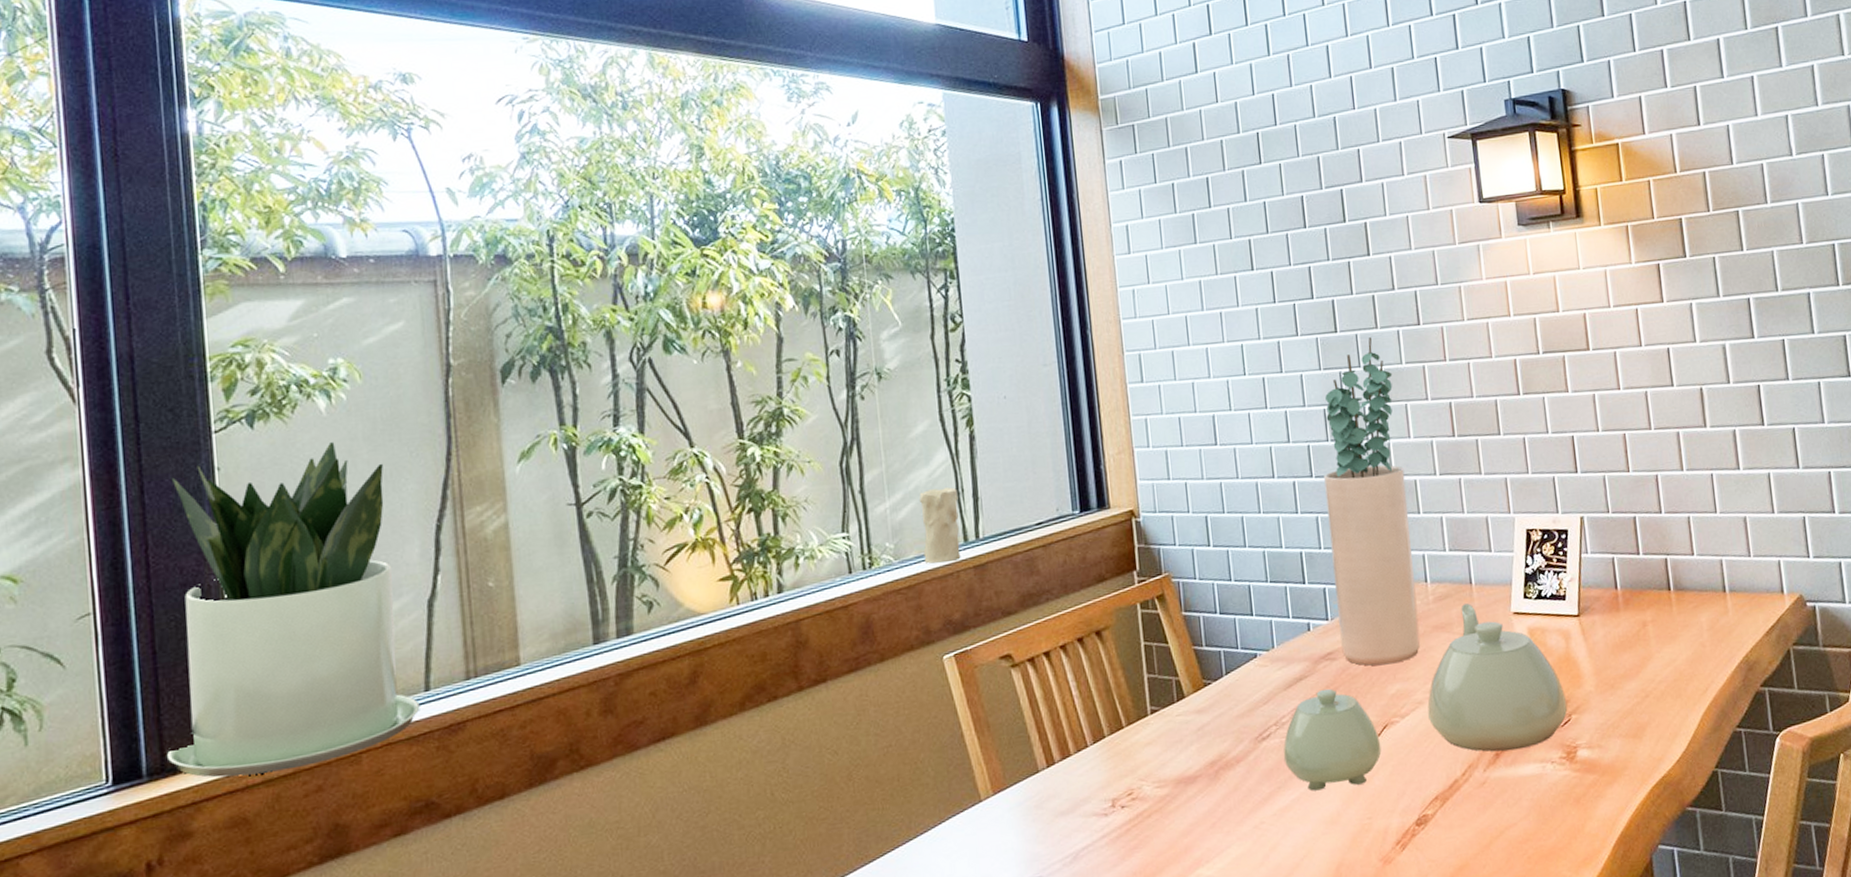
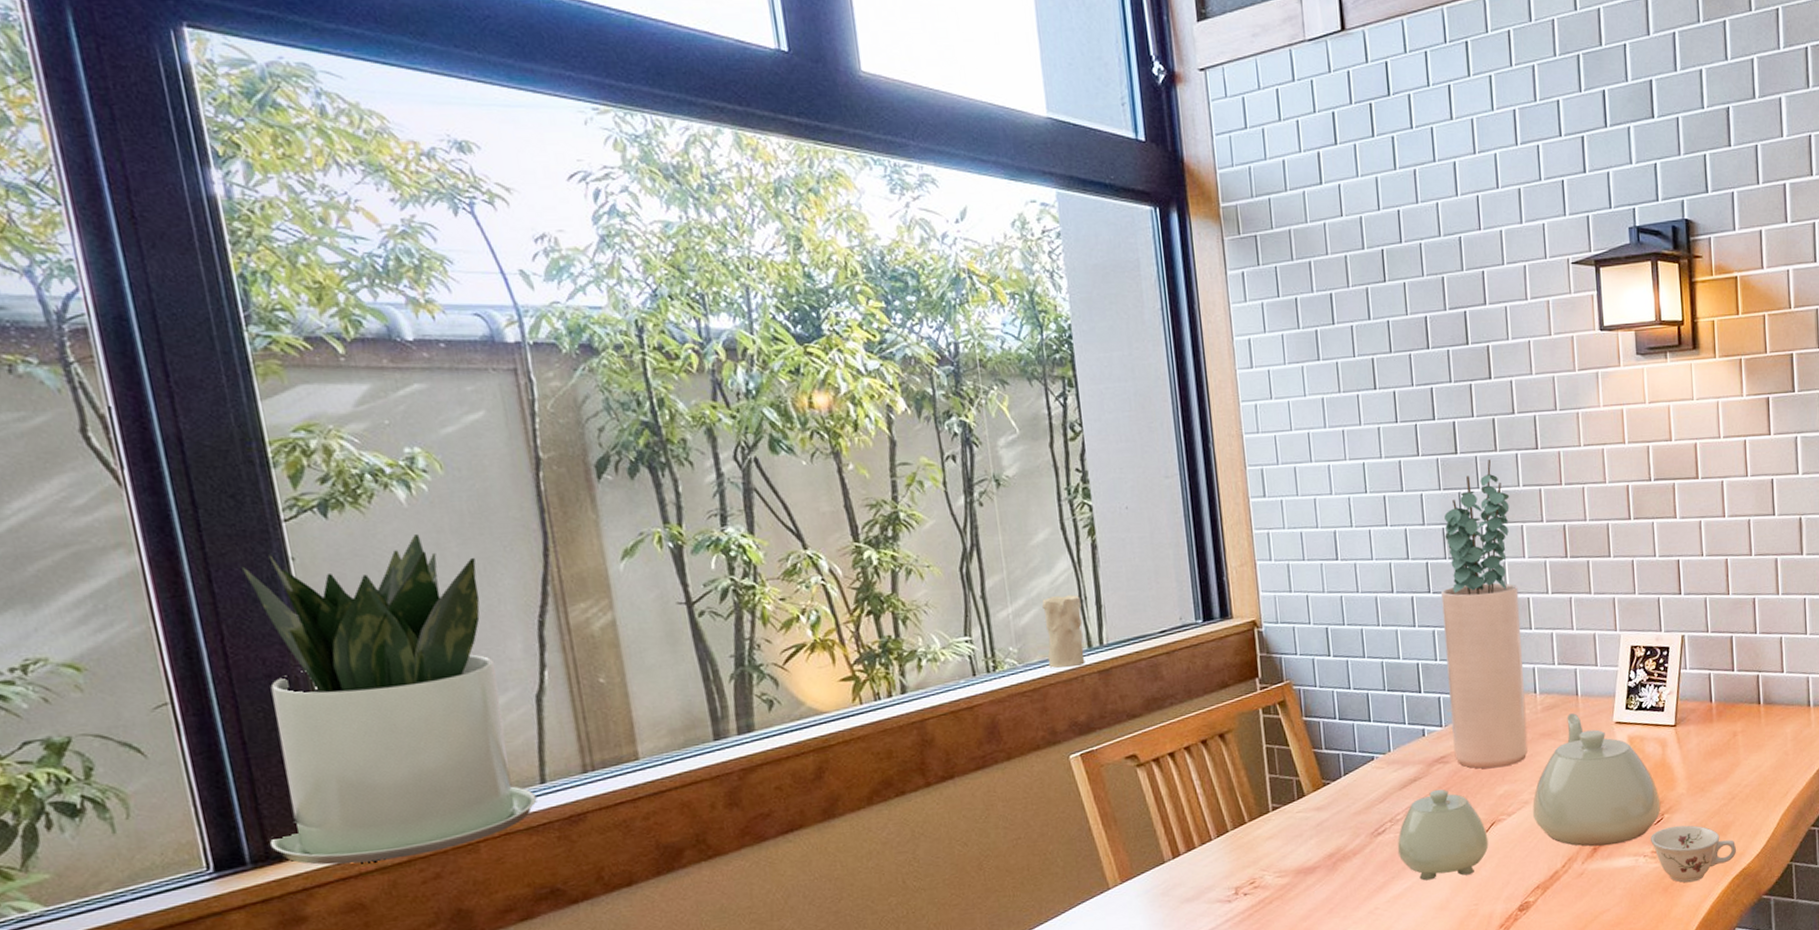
teacup: none [1558,727,1655,793] -> present [1651,825,1737,883]

